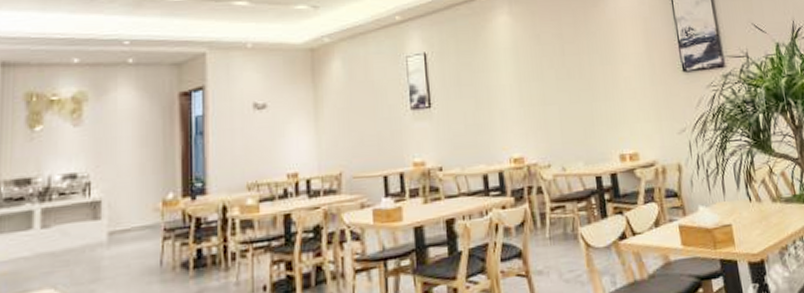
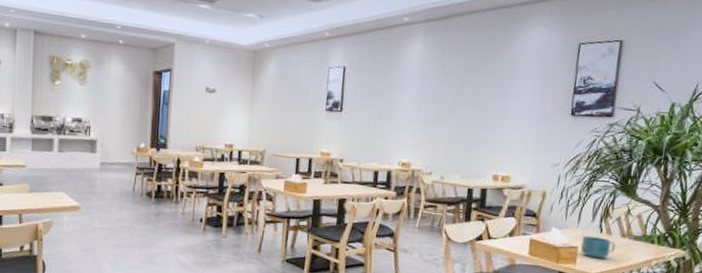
cup: none [732,207,770,234] -> present [581,235,615,259]

